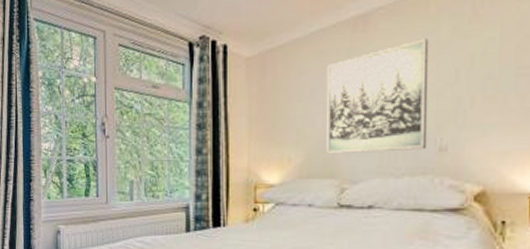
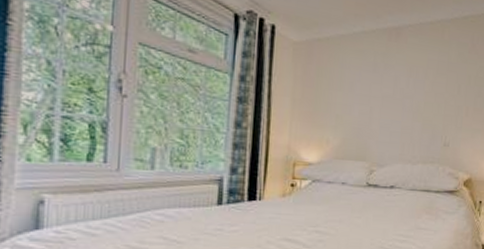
wall art: present [326,38,429,155] -> none [361,57,443,144]

